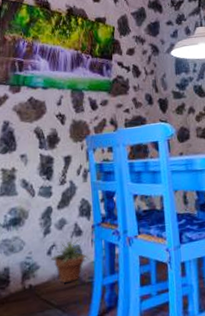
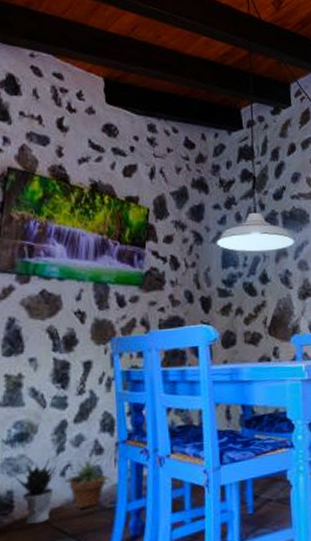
potted plant: none [10,240,44,297] -> present [14,458,56,524]

